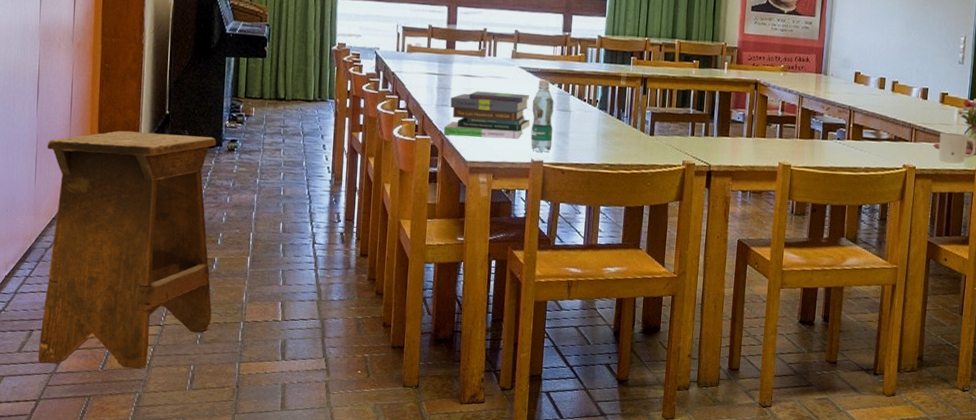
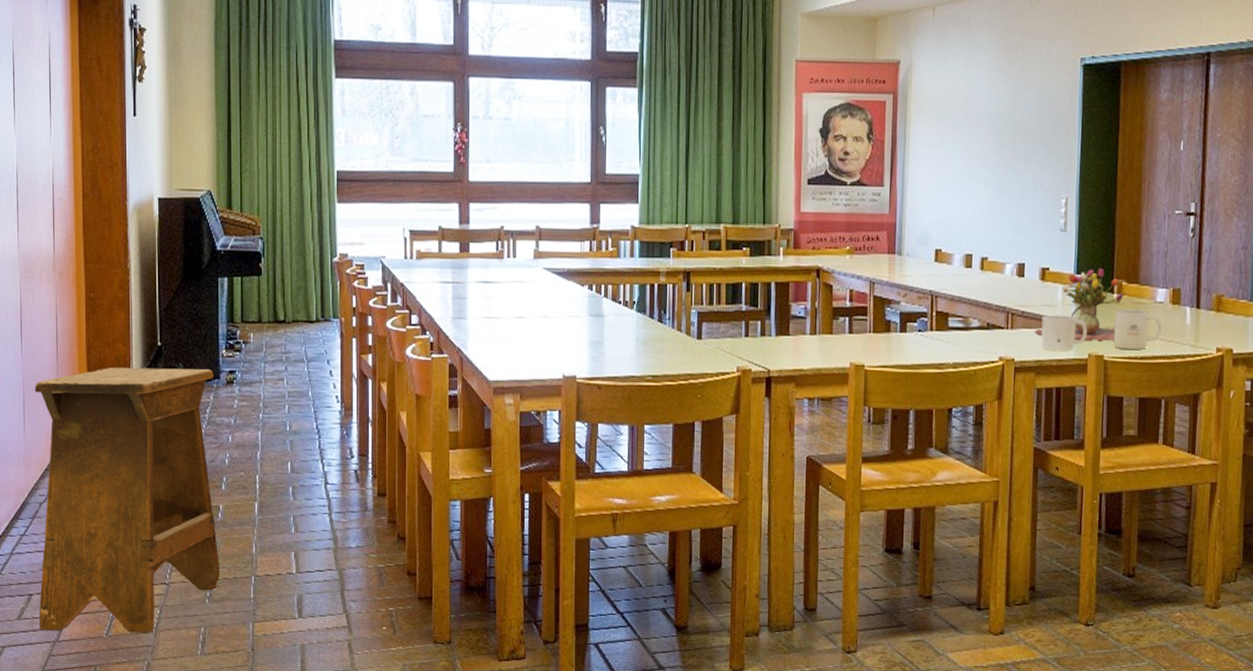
books: present [444,91,531,140] -> none [463,299,559,354]
bottle: present [530,79,554,152] -> none [560,281,586,366]

